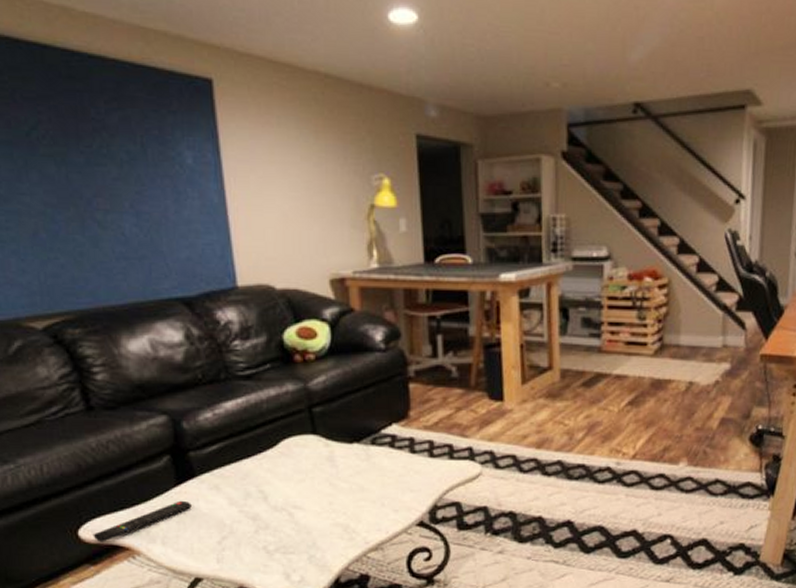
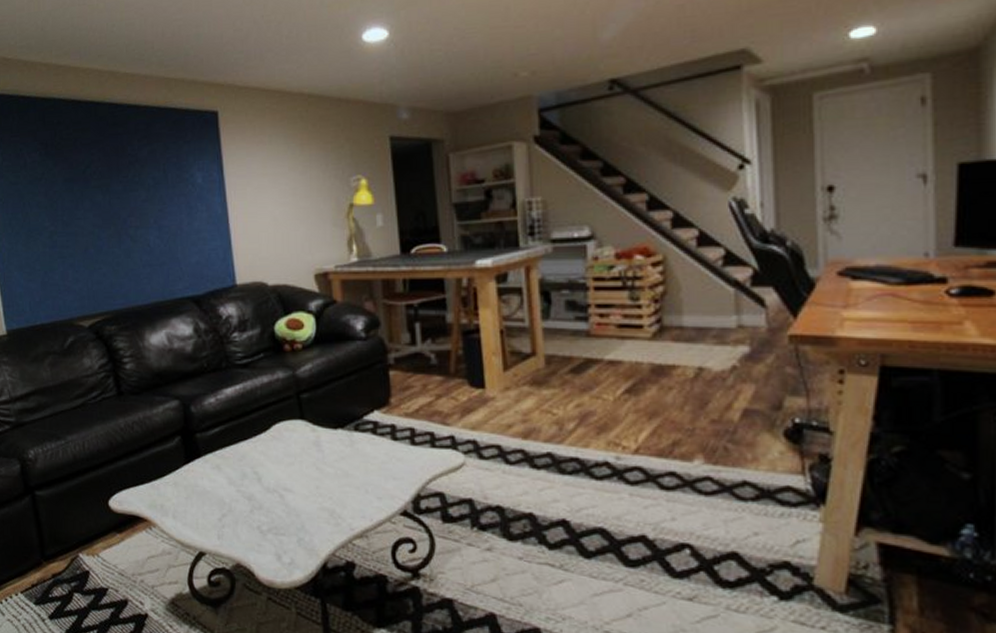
remote control: present [93,500,192,542] -> none [119,478,197,513]

